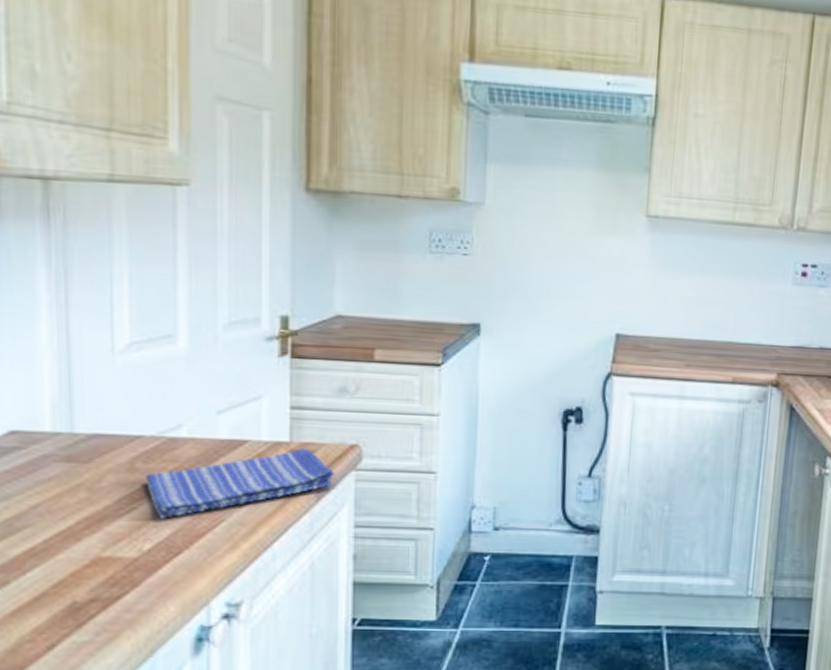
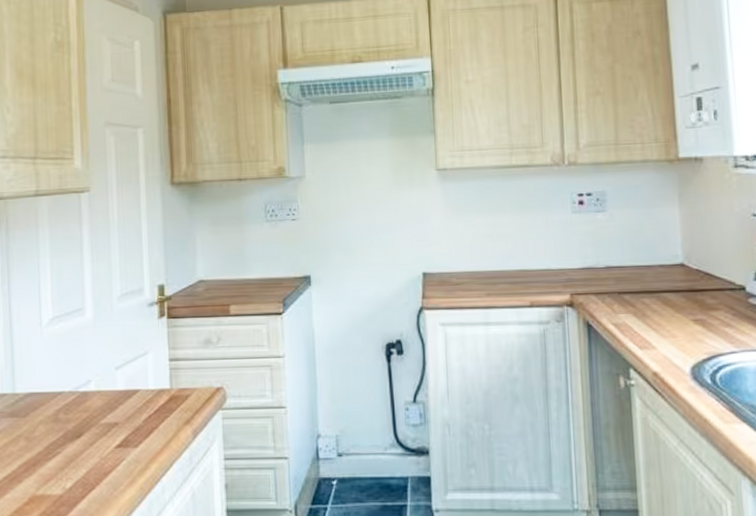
dish towel: present [145,448,336,520] -> none [65,393,207,461]

